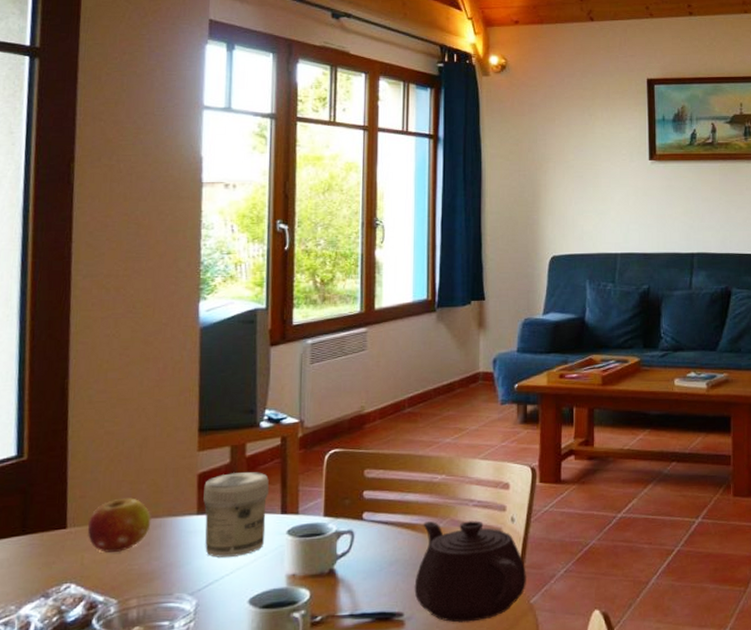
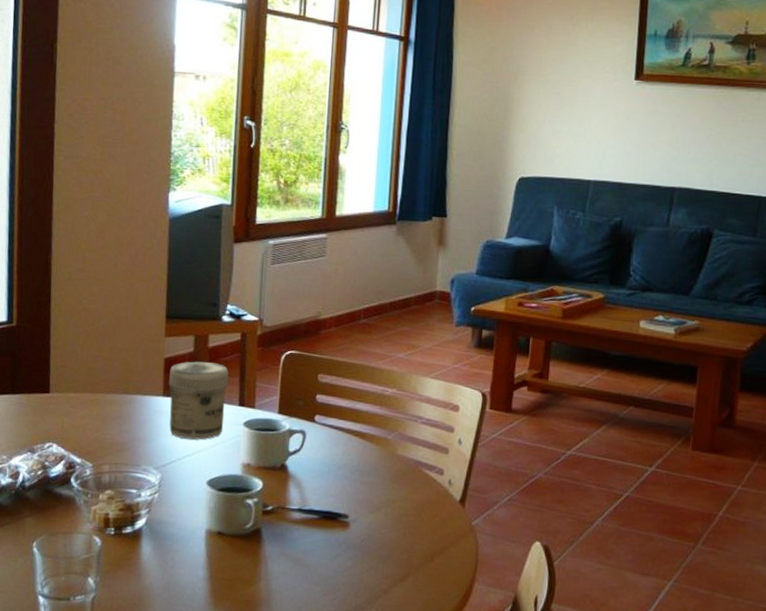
fruit: present [87,498,151,552] -> none [67,372,123,421]
teapot: present [414,521,526,623] -> none [360,432,470,534]

